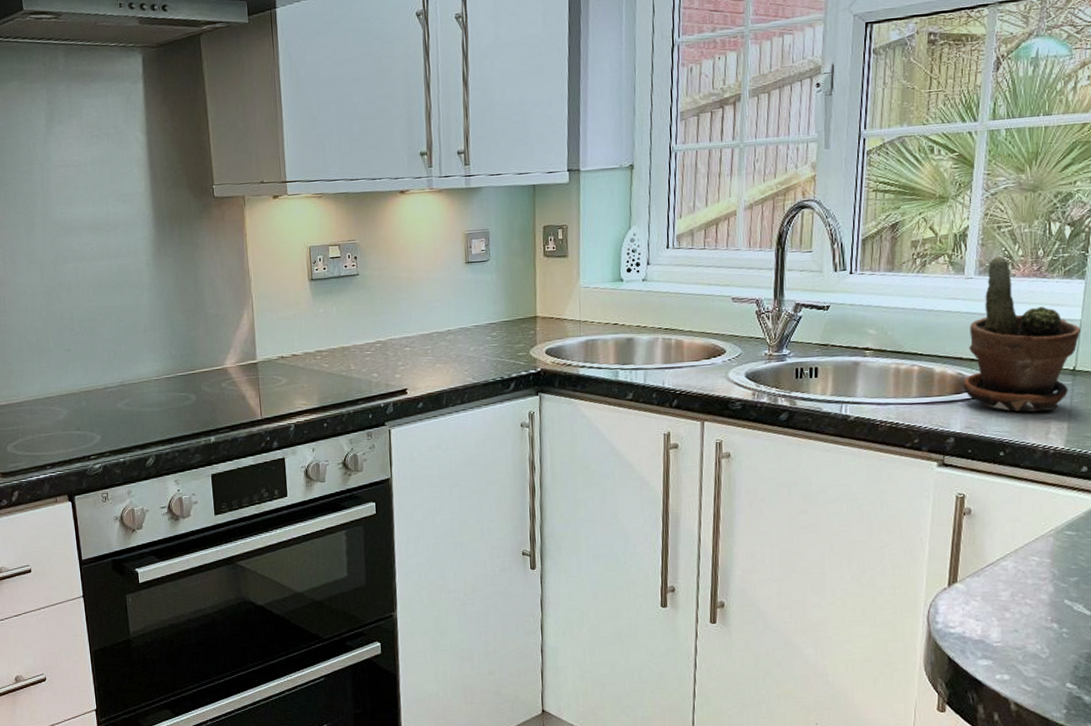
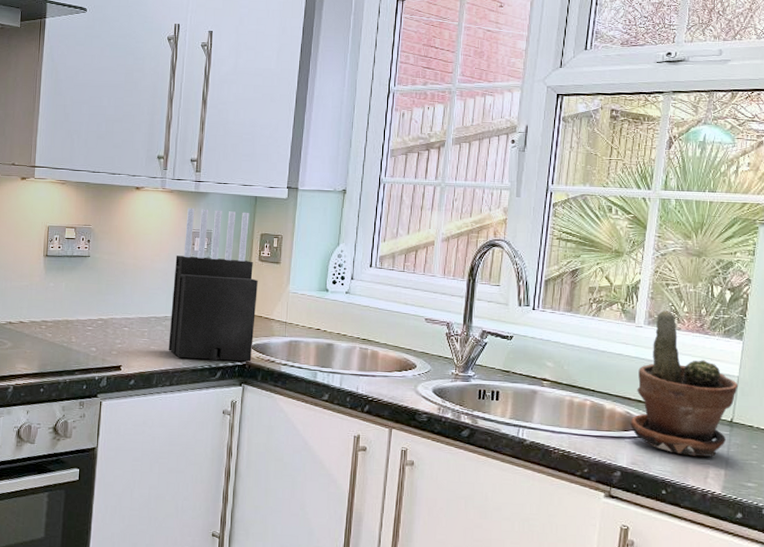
knife block: none [452,203,546,374] -> present [168,207,258,362]

